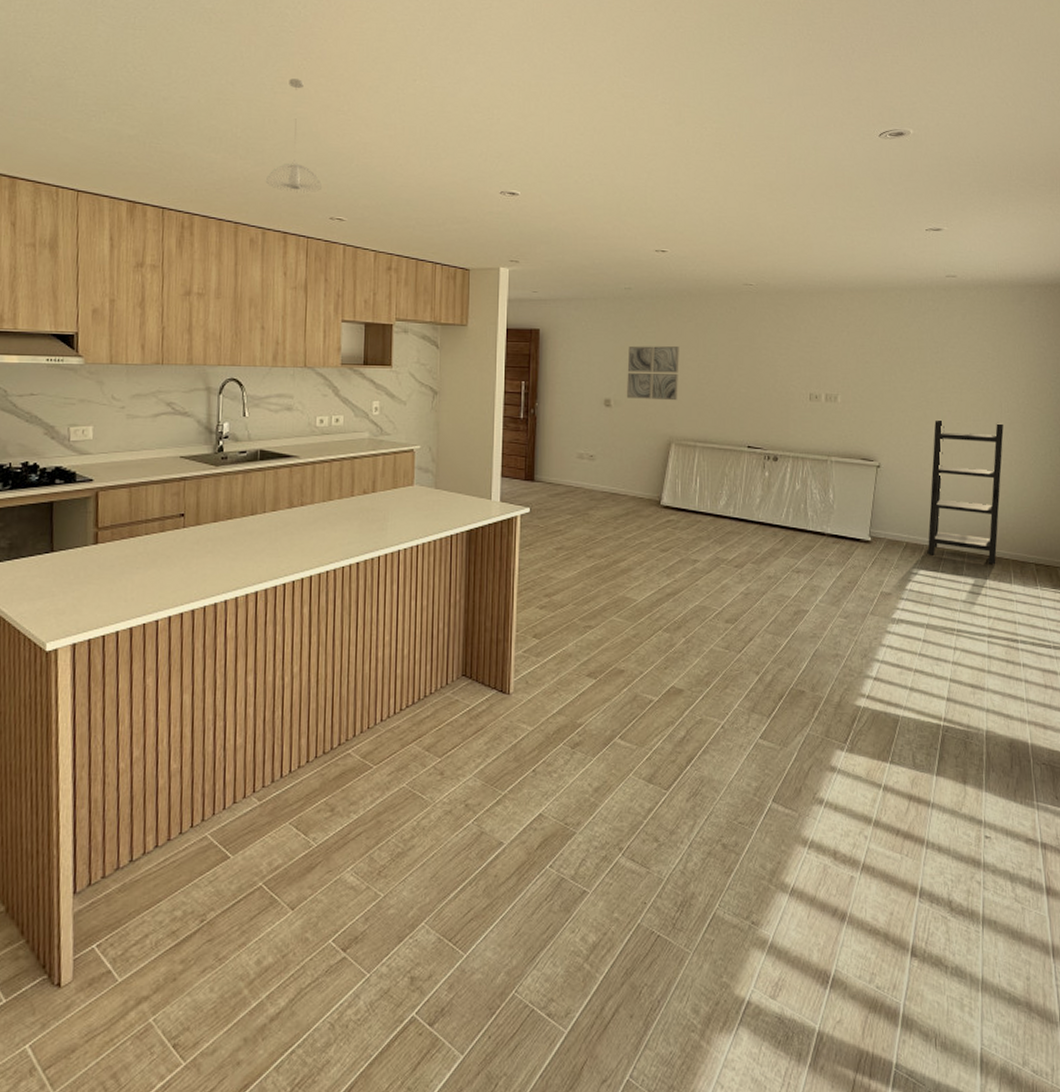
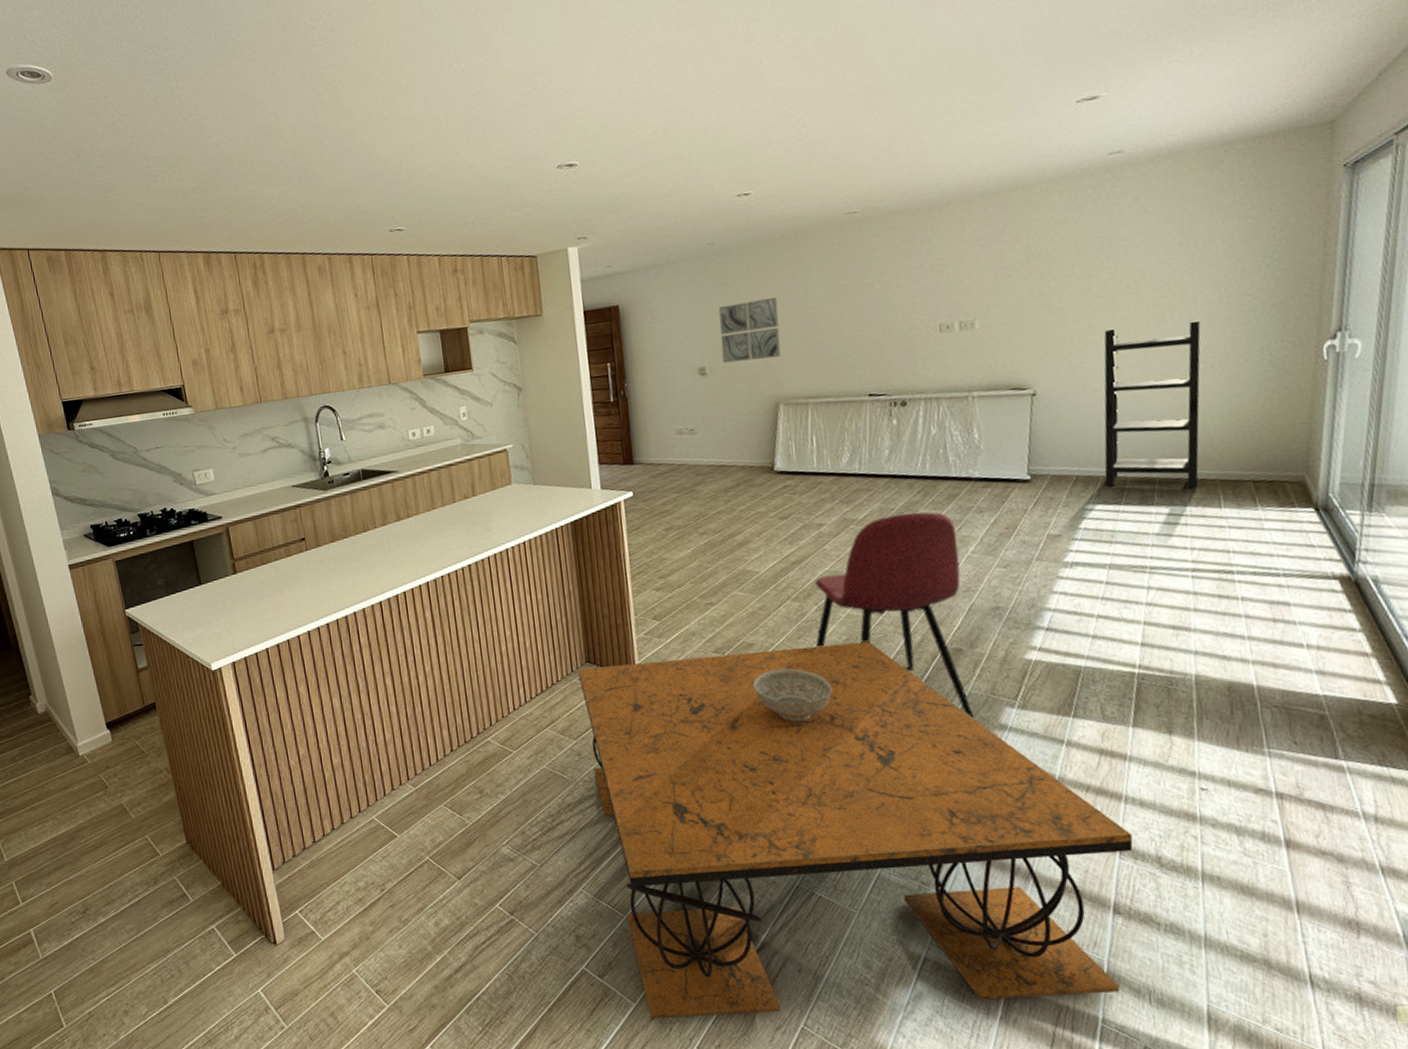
pendant light: present [266,78,323,193] -> none [323,93,377,213]
coffee table: none [453,677,931,1074] -> present [578,641,1133,1019]
decorative bowl: none [619,698,690,753] -> present [752,668,832,722]
dining chair: none [679,559,809,759] -> present [815,512,973,718]

